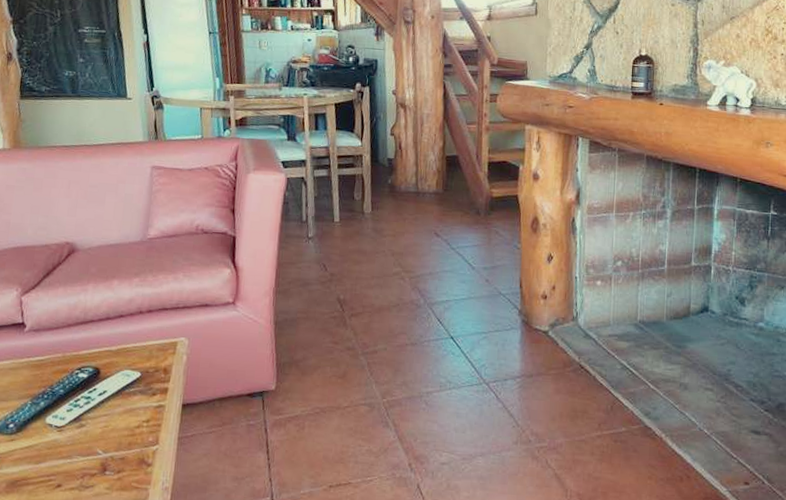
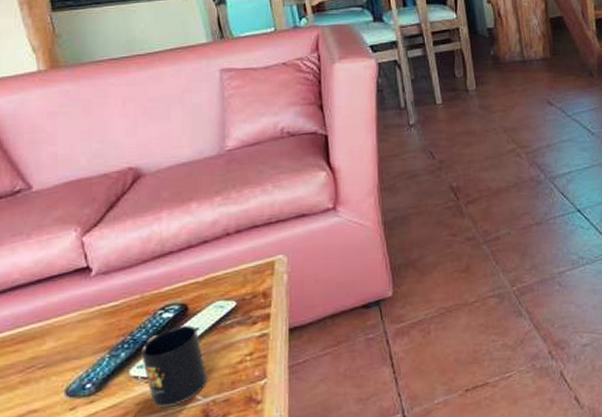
mug: none [57,387,110,455] -> present [141,325,208,407]

